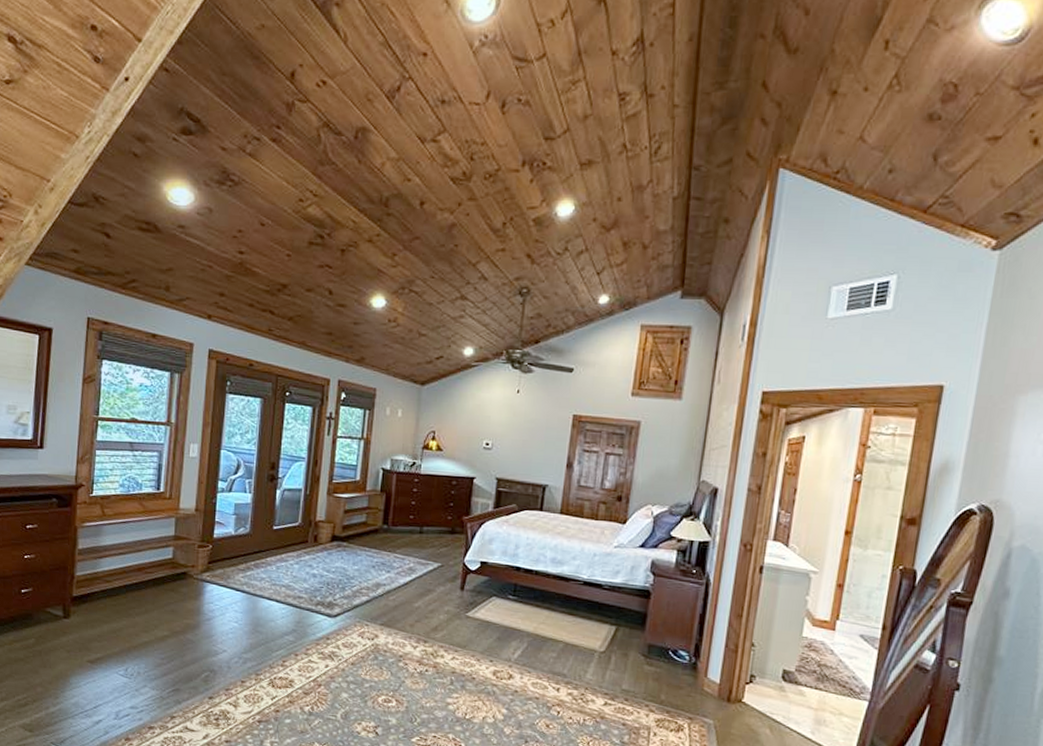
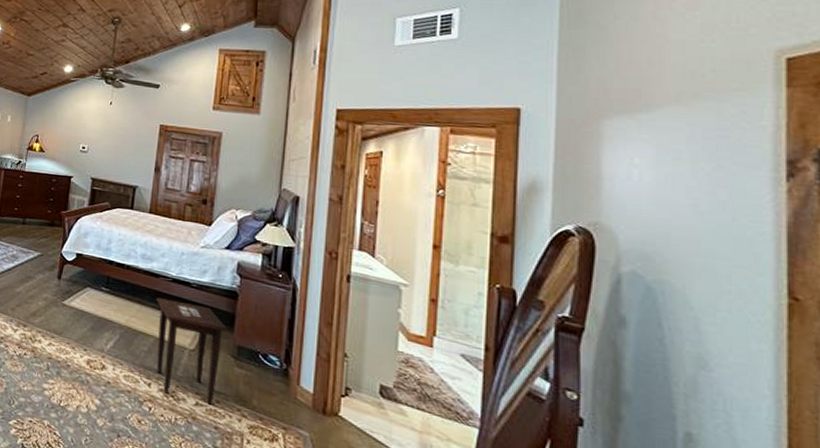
side table: none [565,602,639,704] -> present [156,297,228,405]

